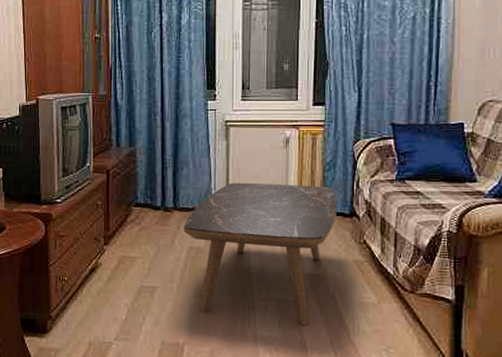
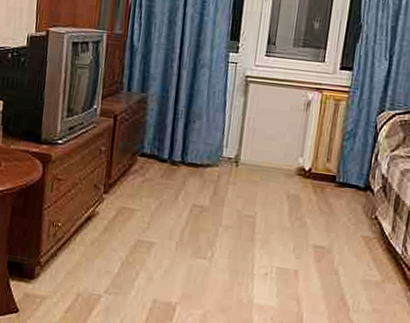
coffee table: present [183,182,337,326] -> none [188,142,353,298]

